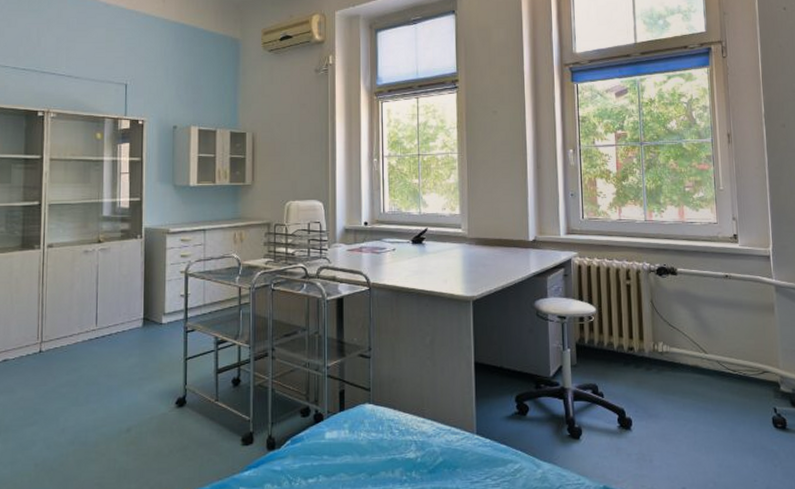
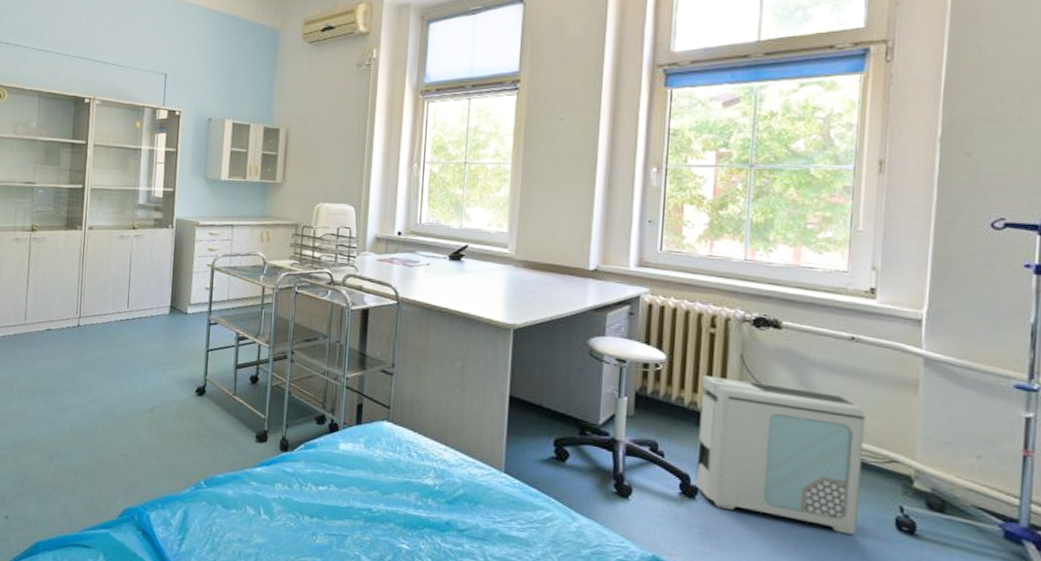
air purifier: none [625,321,748,438] -> present [695,375,866,535]

